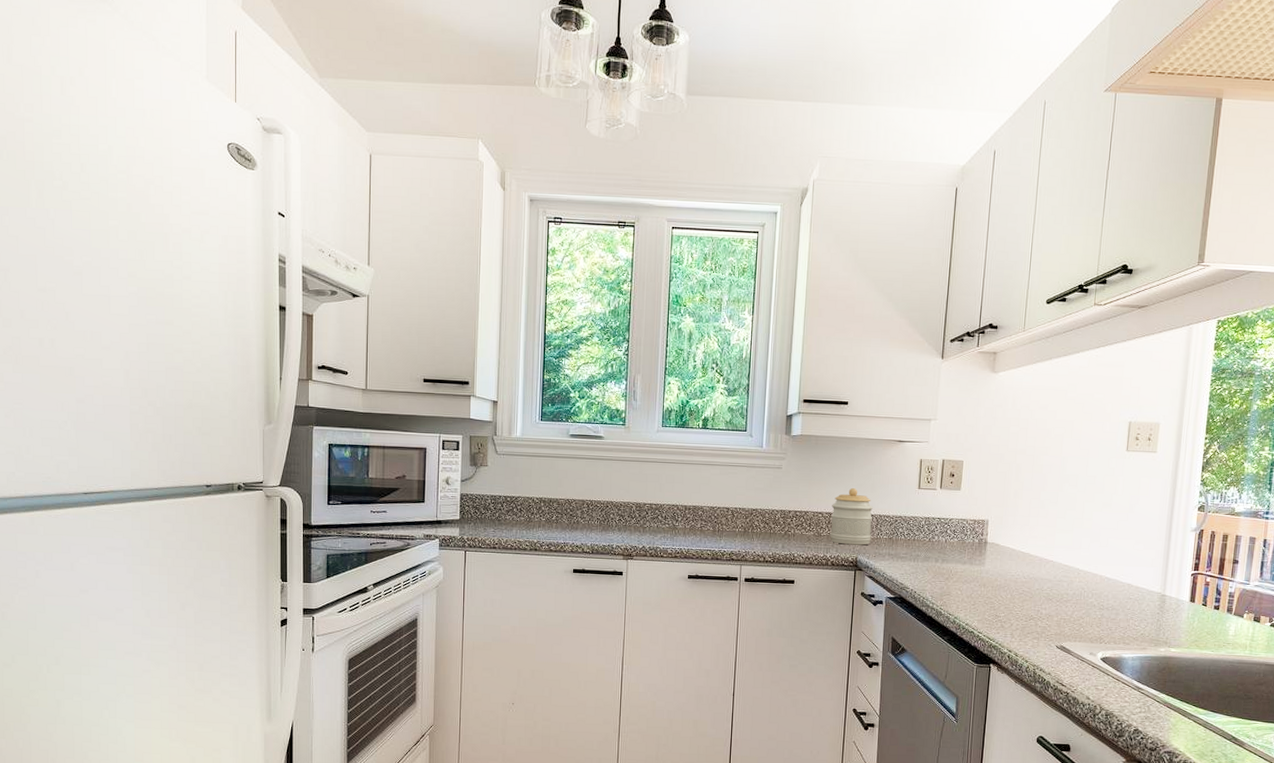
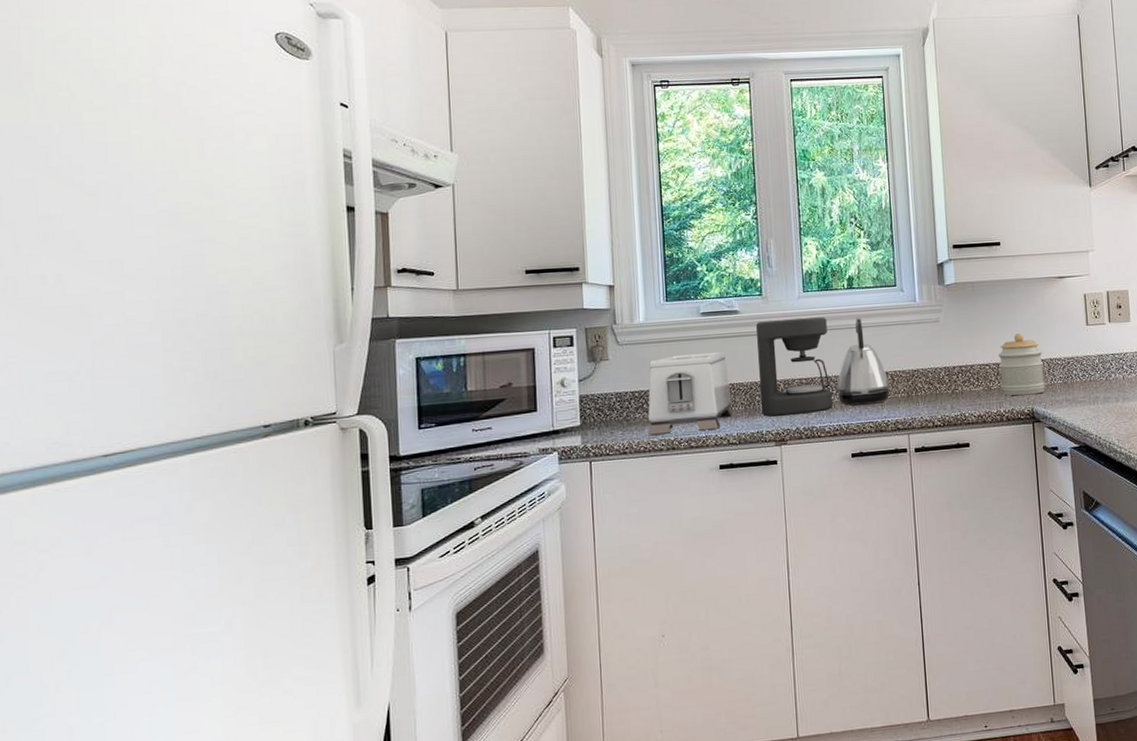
toaster: none [515,469,590,538] -> present [648,351,733,435]
coffee maker: none [614,449,680,536] -> present [756,317,833,417]
kettle: none [680,455,731,535] -> present [835,317,891,406]

